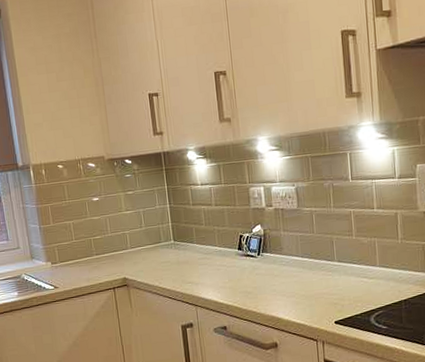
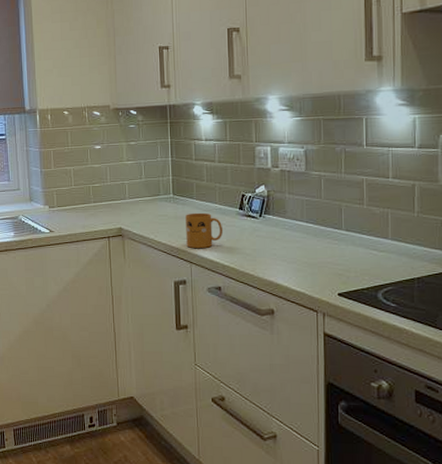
mug: none [187,256,225,291] -> present [185,212,224,248]

